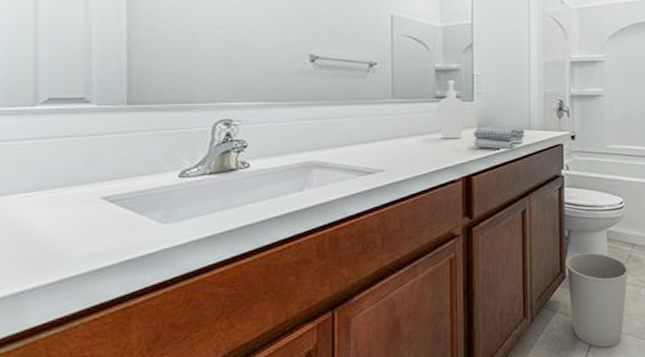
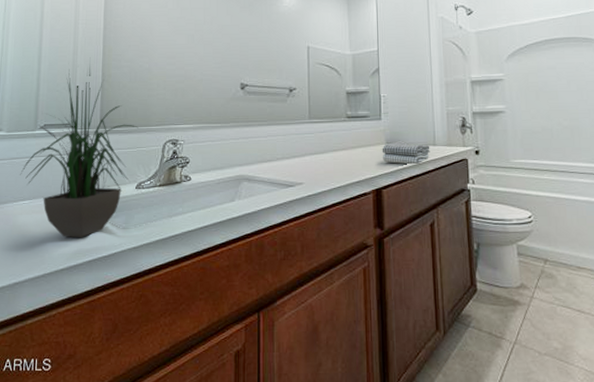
potted plant: none [17,23,180,237] -> present [20,64,138,238]
soap bottle: present [436,80,466,139] -> none [348,102,375,155]
trash can: present [565,252,629,348] -> none [476,266,543,367]

